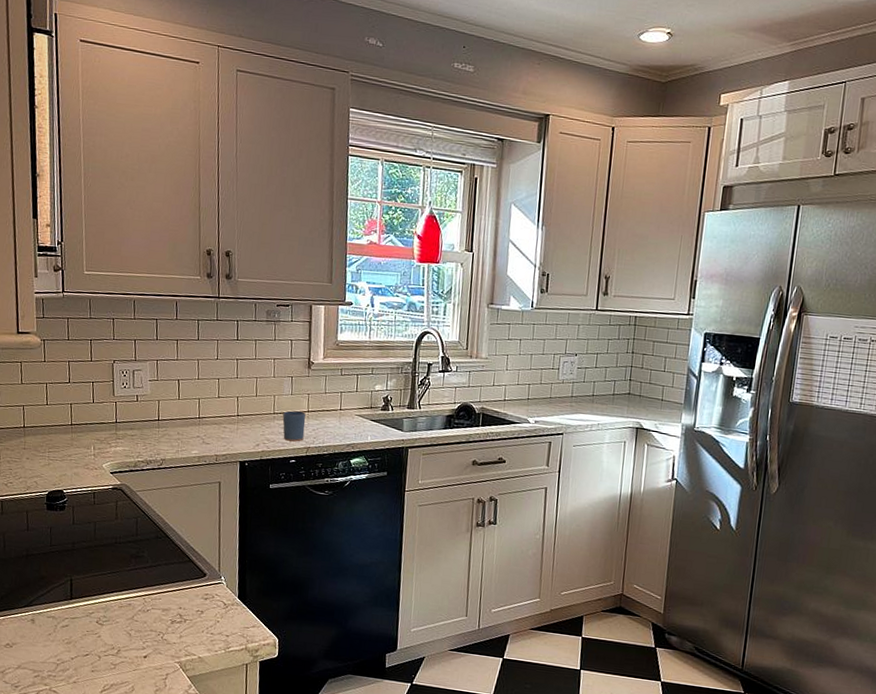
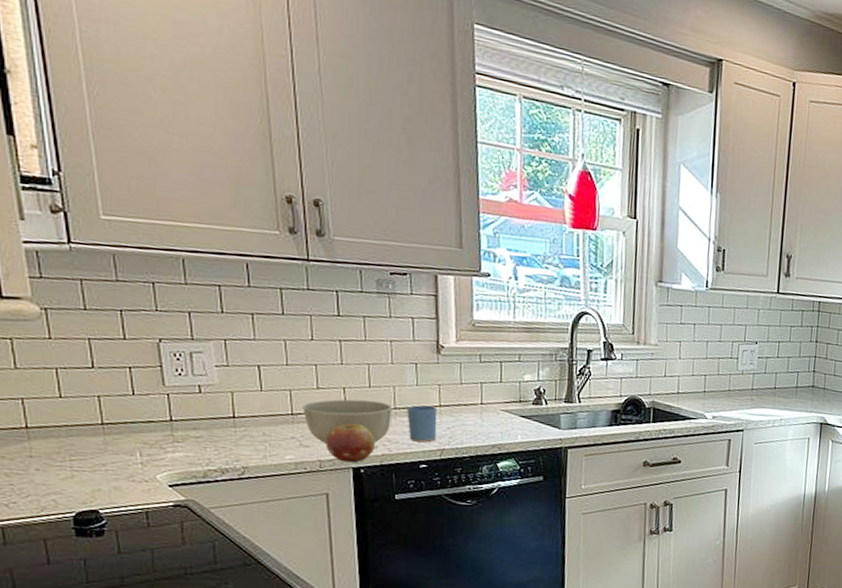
bowl: none [206,406,273,442] -> present [302,399,393,445]
fruit: none [221,425,257,457] -> present [325,422,375,463]

